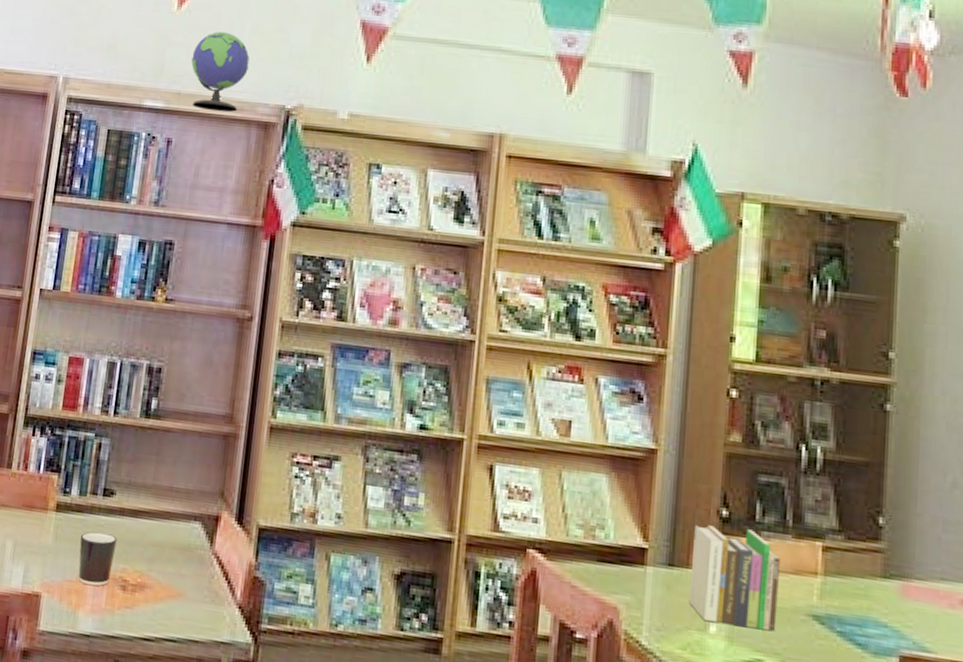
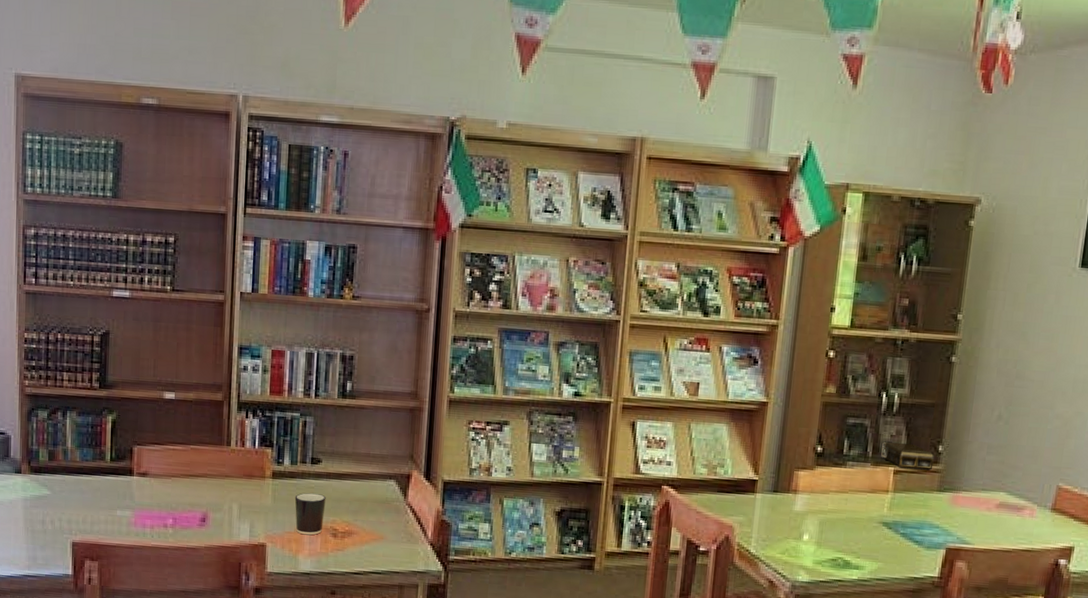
globe: present [191,31,250,113] -> none [361,47,415,125]
books: present [688,525,781,631] -> none [788,459,861,536]
decorative box: none [804,507,874,550] -> present [881,441,935,471]

